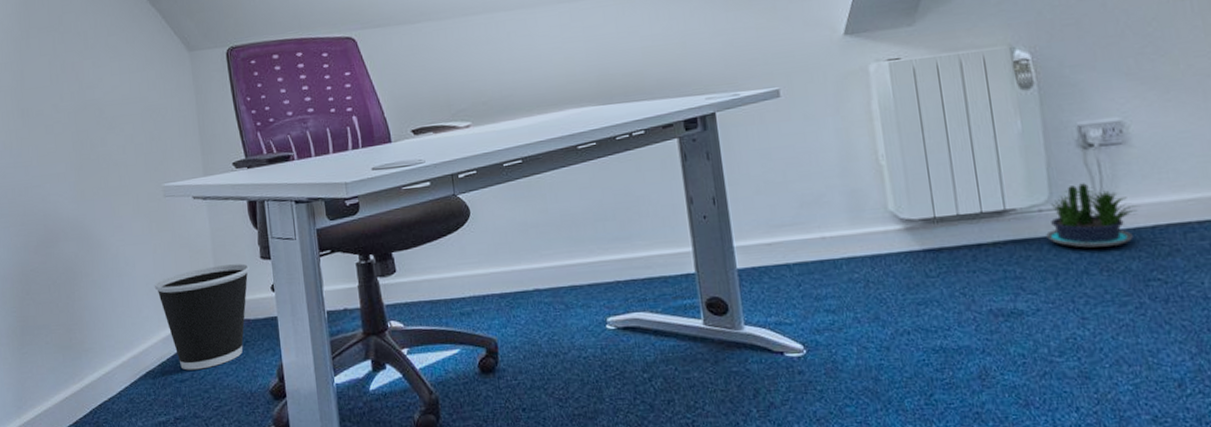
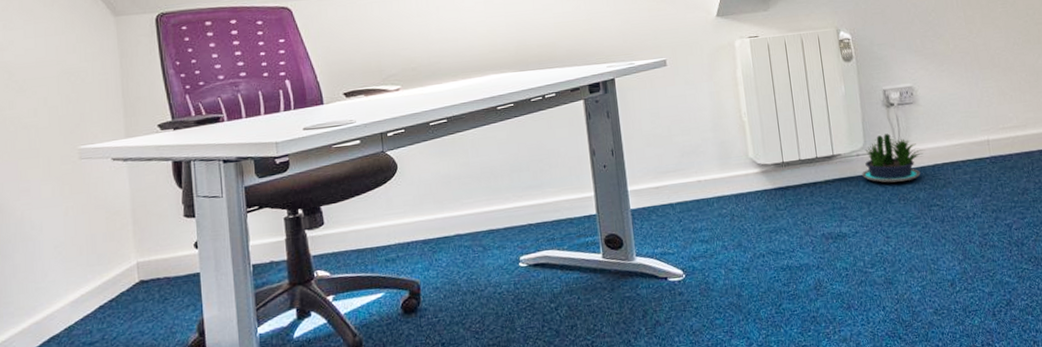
wastebasket: present [154,263,250,370] -> none [63,222,172,332]

